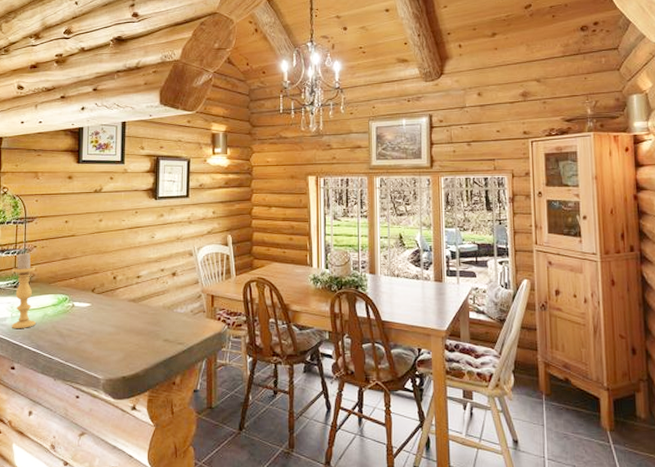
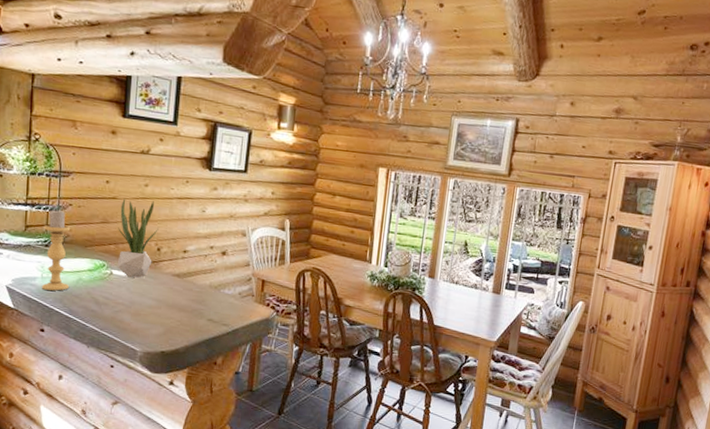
potted plant: none [77,234,113,308] -> present [117,198,159,278]

